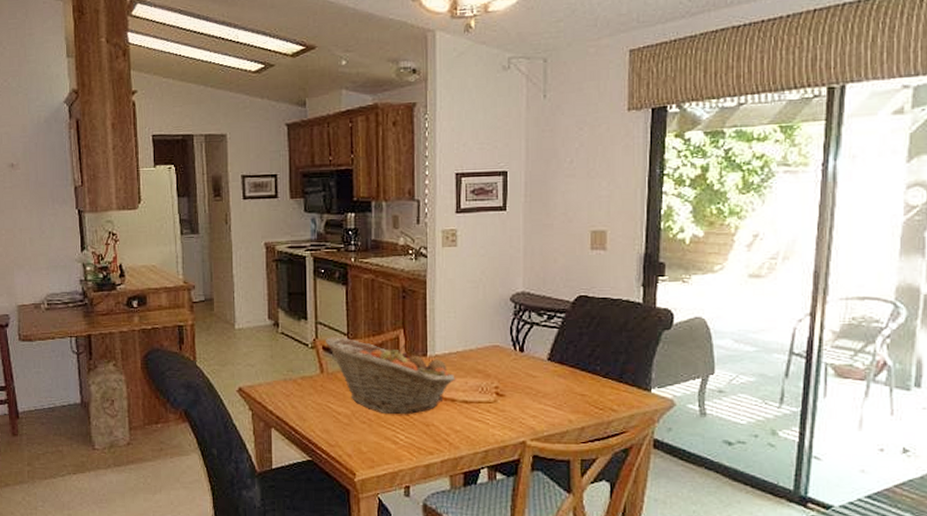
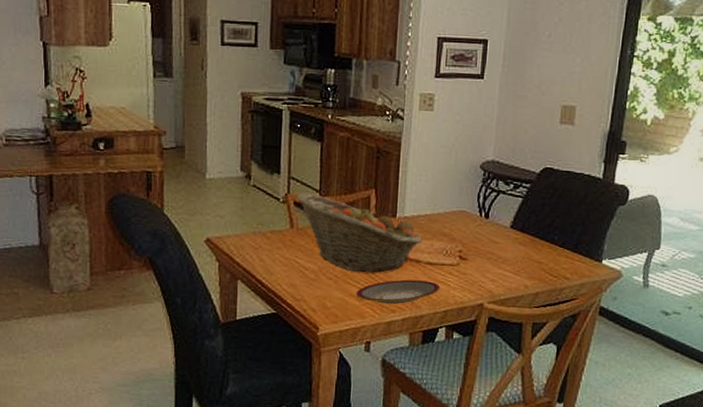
plate: none [392,420,479,446] -> present [356,279,440,305]

